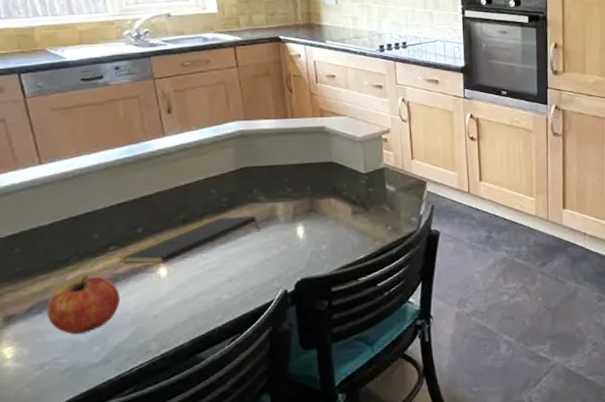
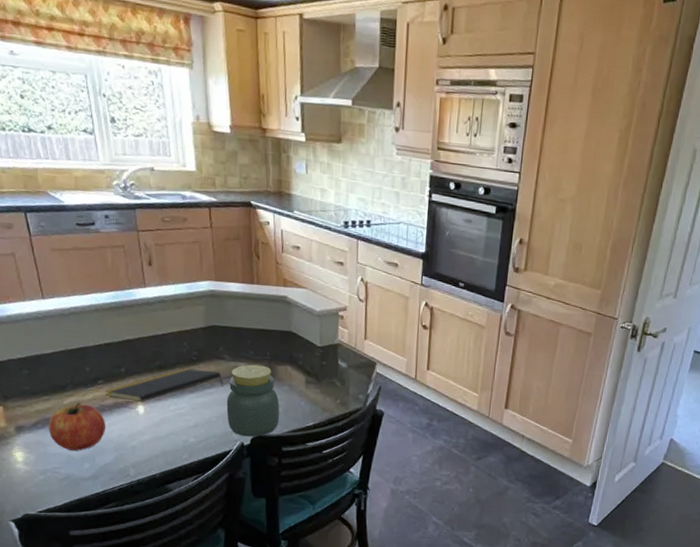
jar: none [264,202,326,283] -> present [226,364,280,437]

